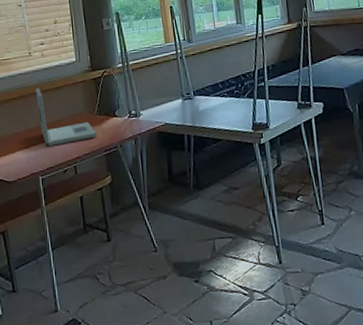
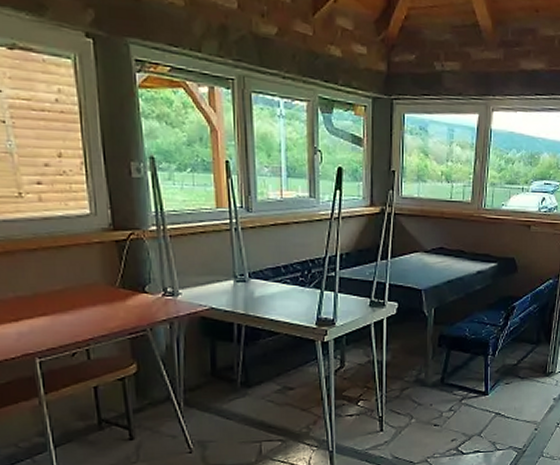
laptop: present [36,88,98,146] -> none [30,243,120,321]

